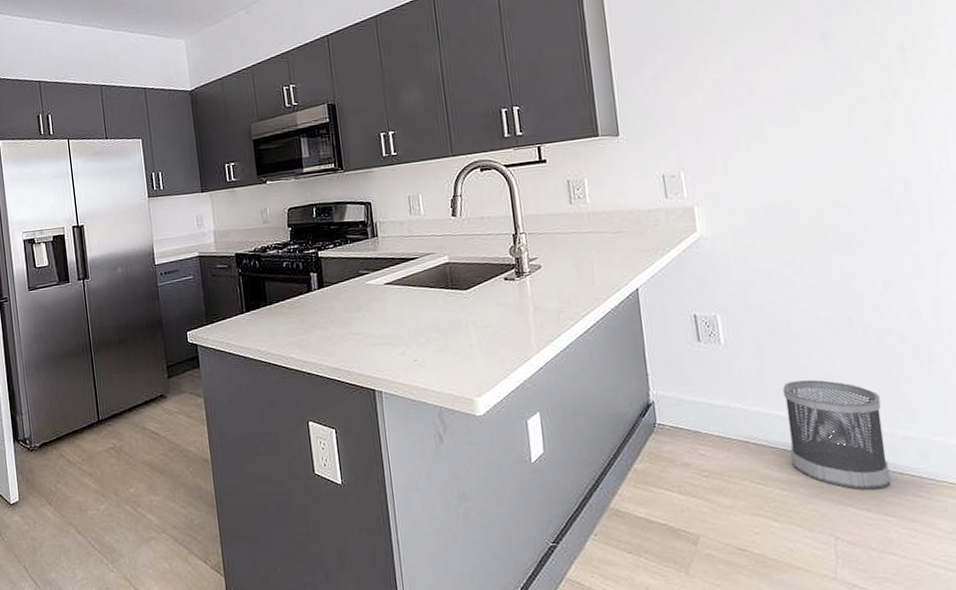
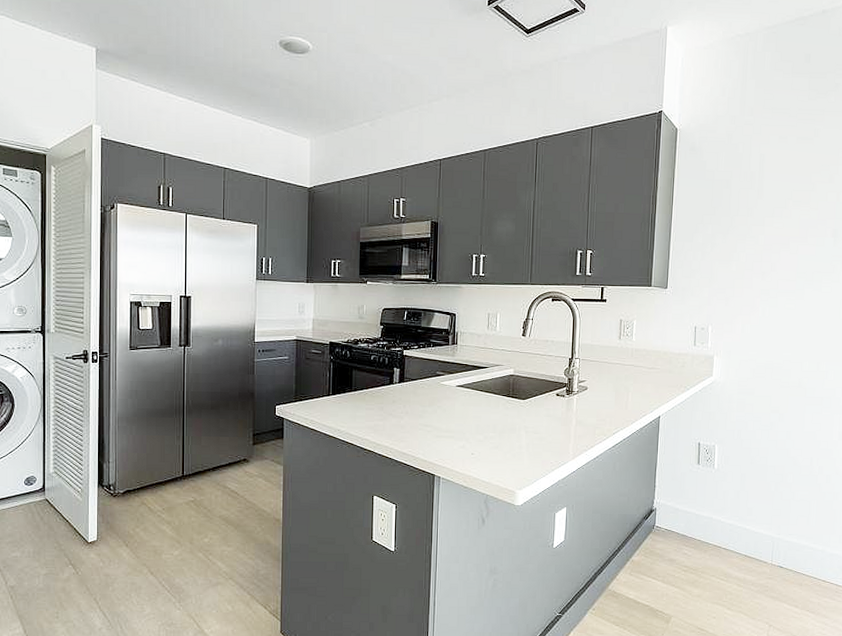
wastebasket: present [782,380,891,490] -> none [749,504,820,591]

